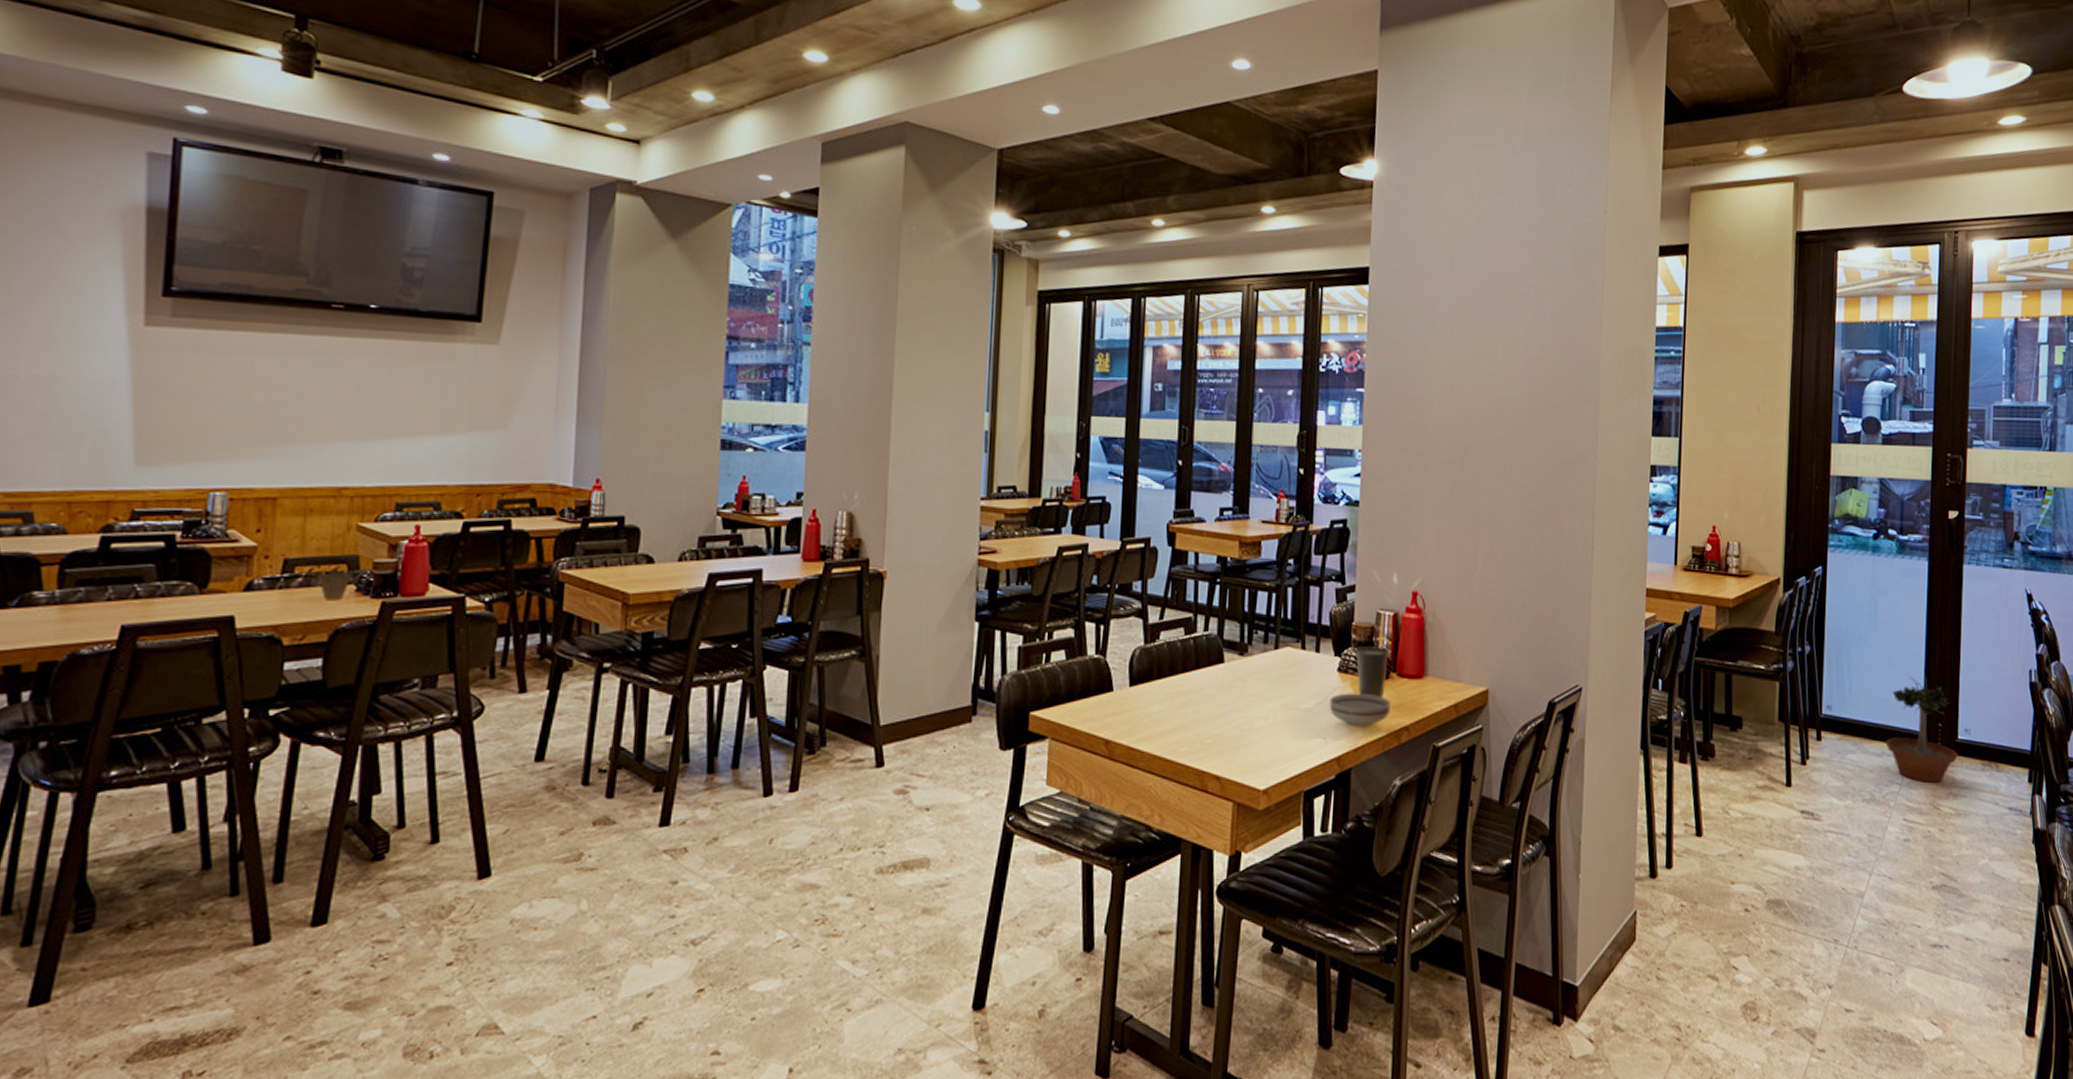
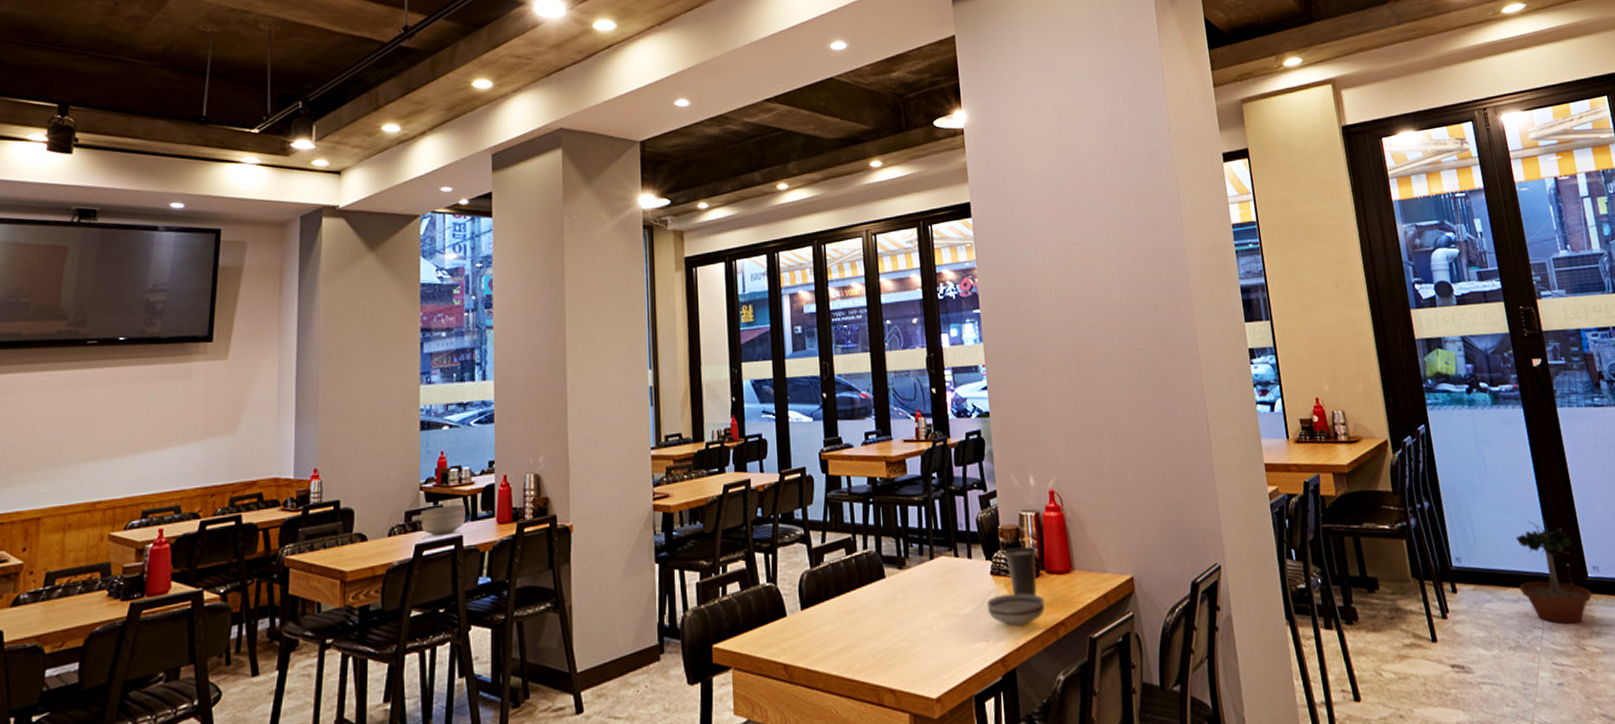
cup: present [317,572,353,601] -> none [75,579,106,608]
bowl: none [715,535,768,567] -> present [421,504,465,536]

